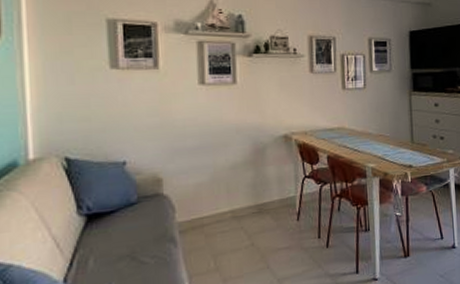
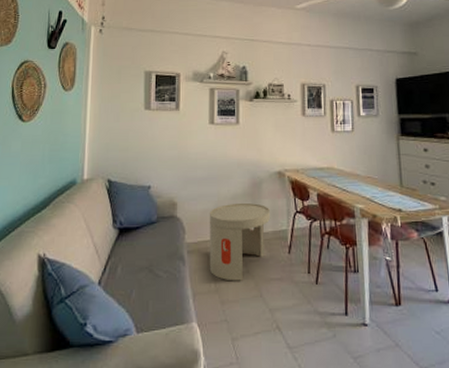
side table: none [203,171,277,257] -> present [209,202,271,281]

